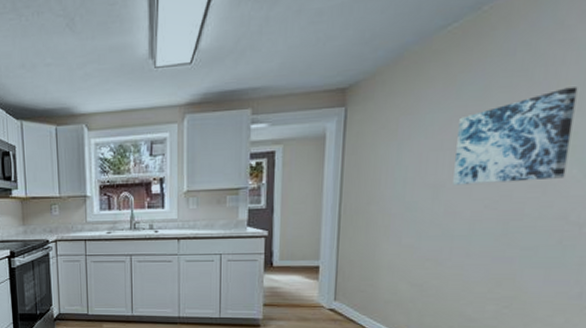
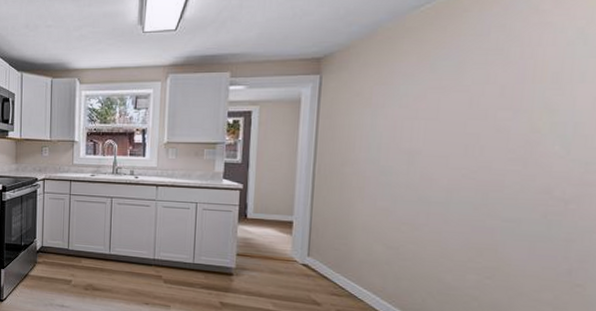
wall art: present [453,87,578,186] -> none [429,67,556,154]

